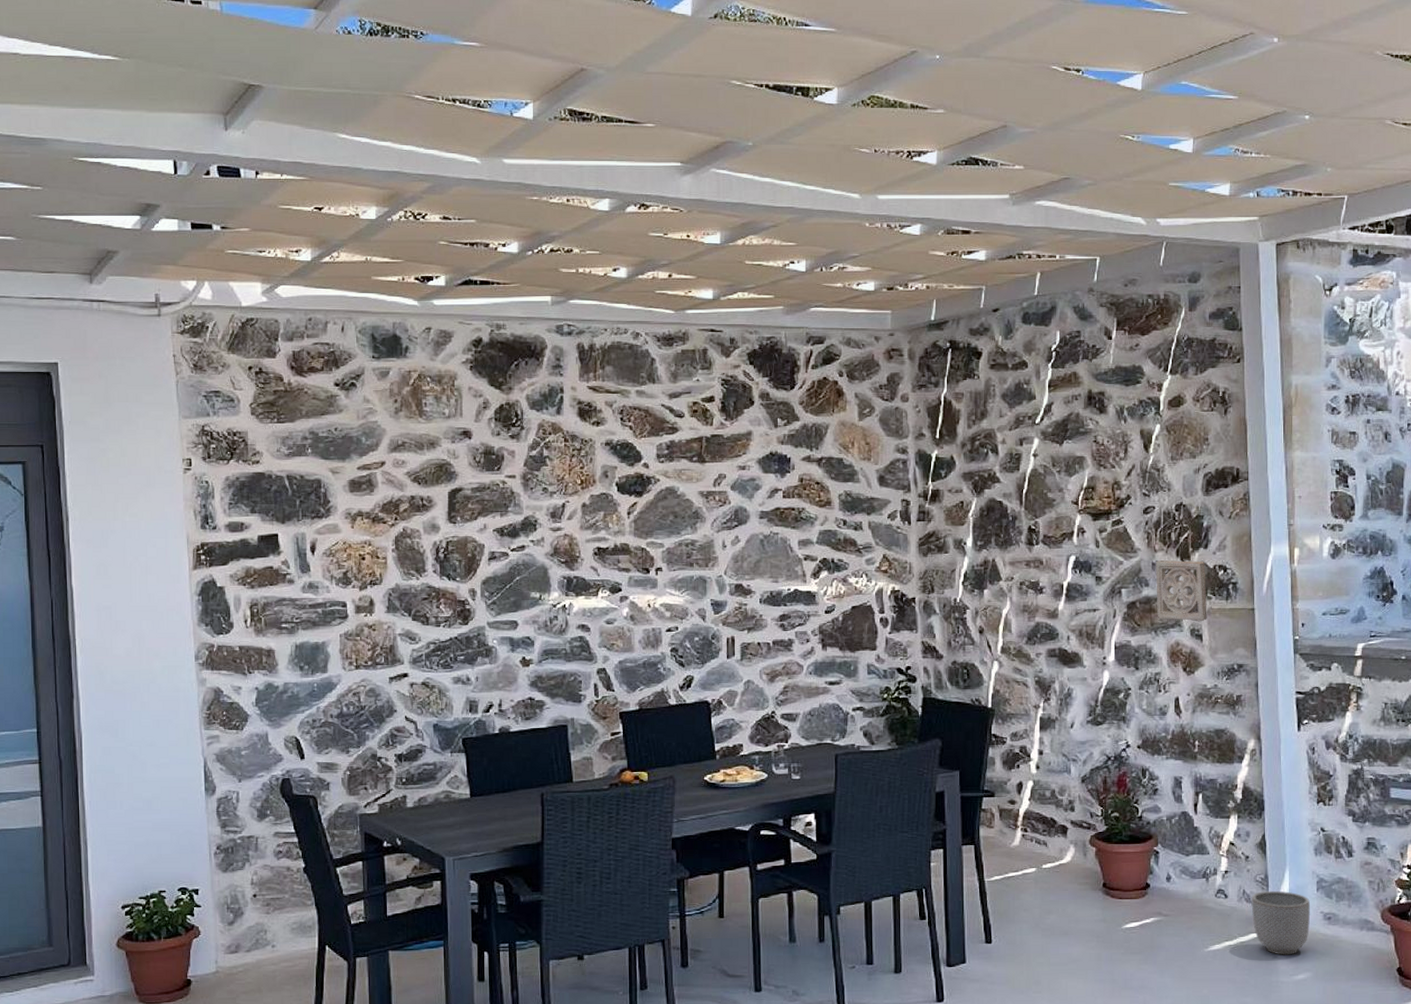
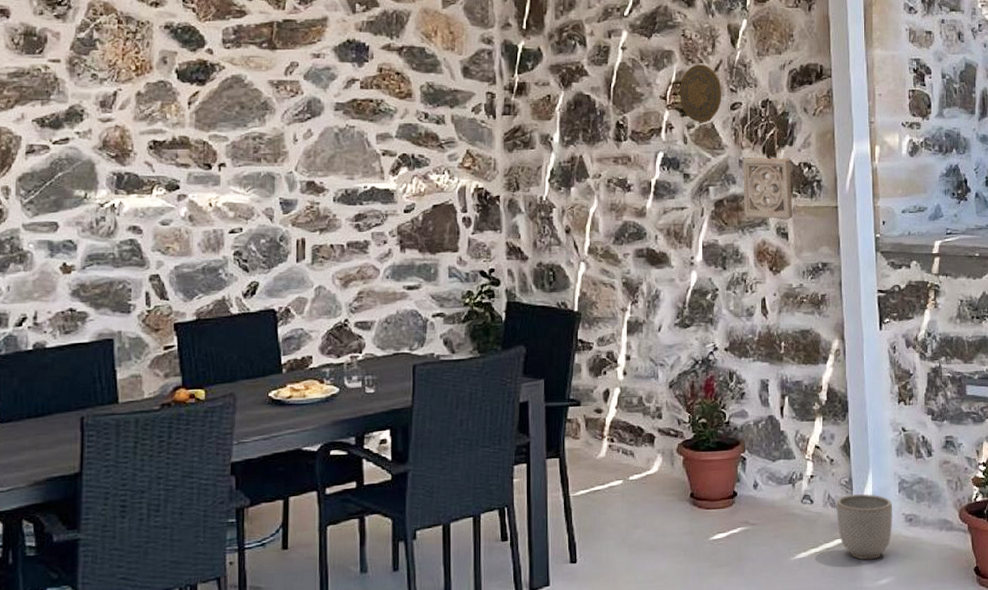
decorative plate: none [1091,470,1135,527] -> present [680,64,723,123]

